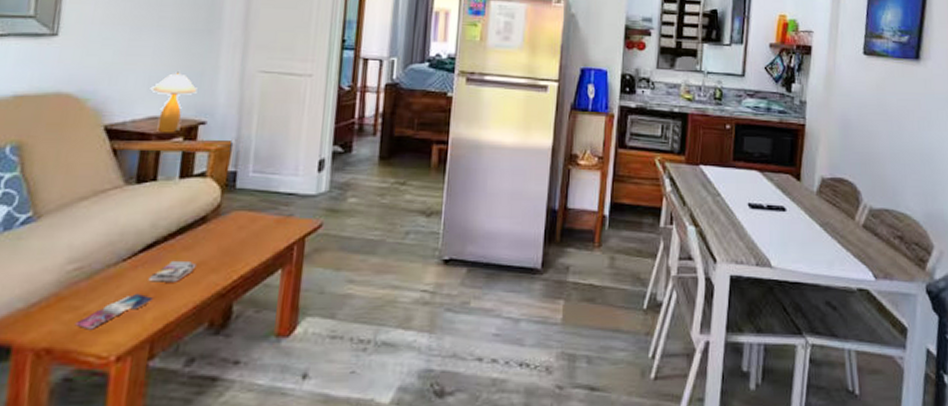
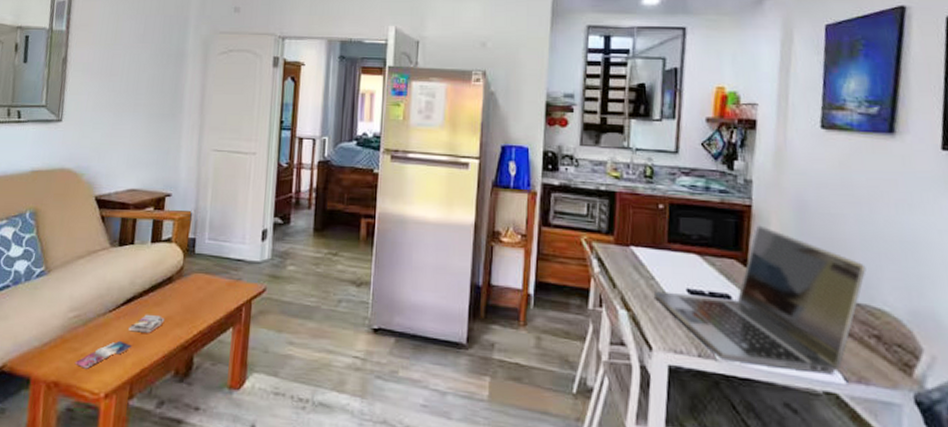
table lamp: present [152,72,197,133] -> none [130,151,164,204]
laptop: none [719,142,894,272] -> present [653,225,866,373]

